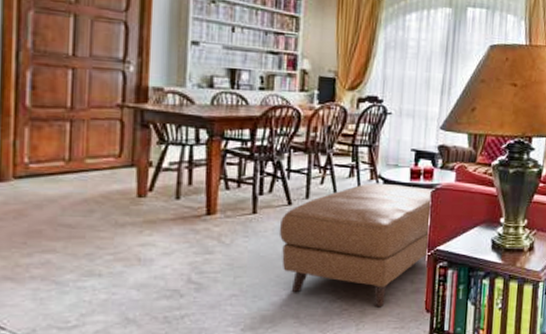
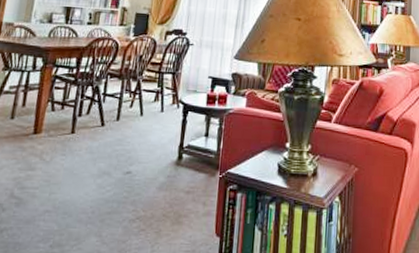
ottoman: present [279,183,435,308] -> none [91,107,228,229]

